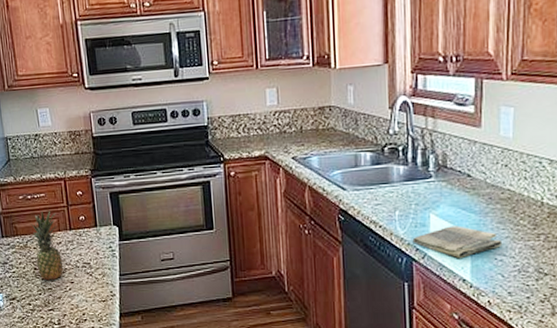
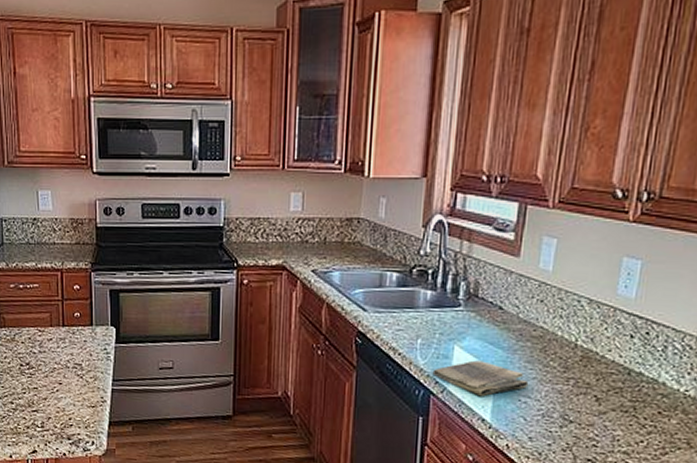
fruit: present [30,210,63,281] -> none [19,303,51,380]

